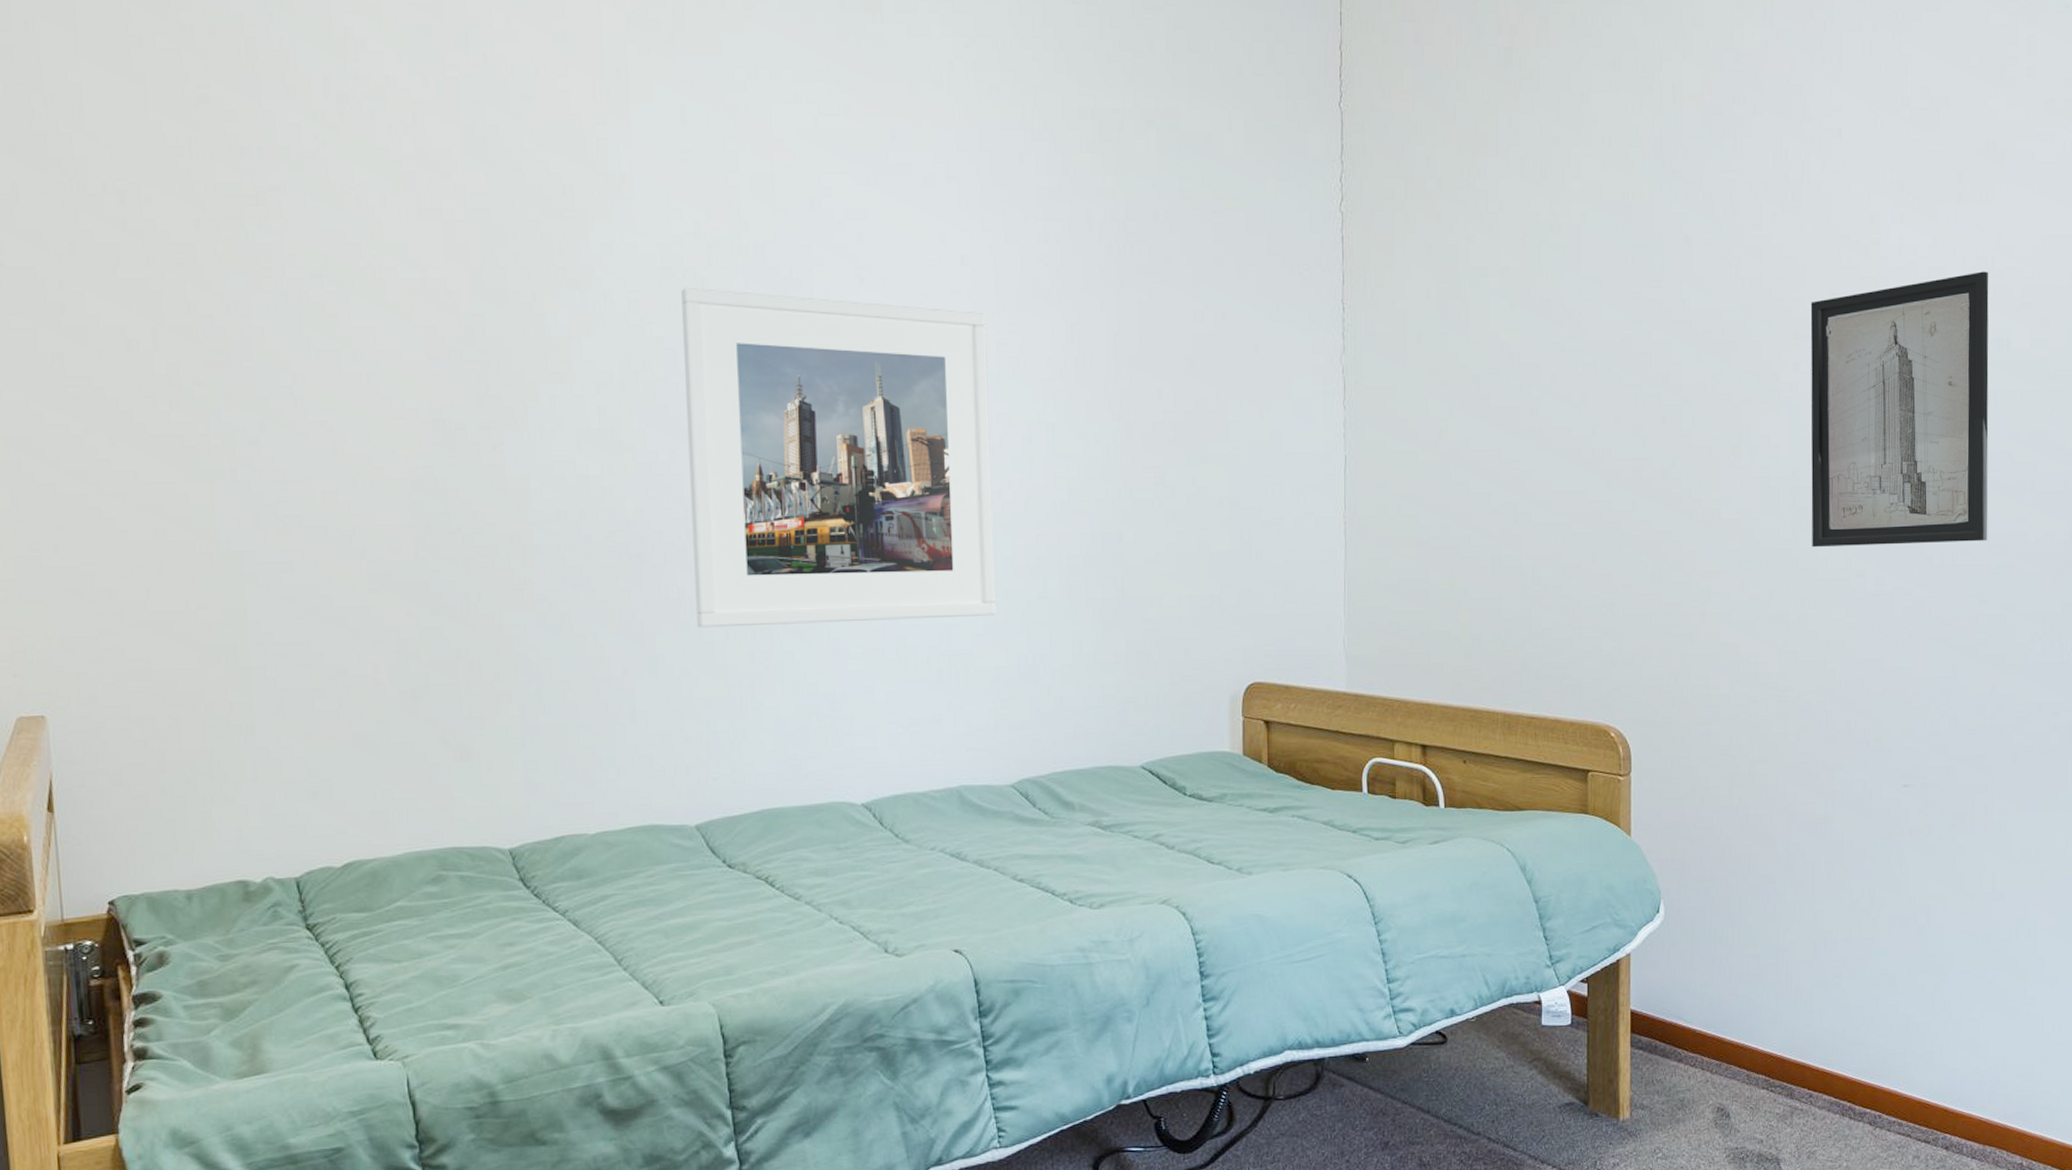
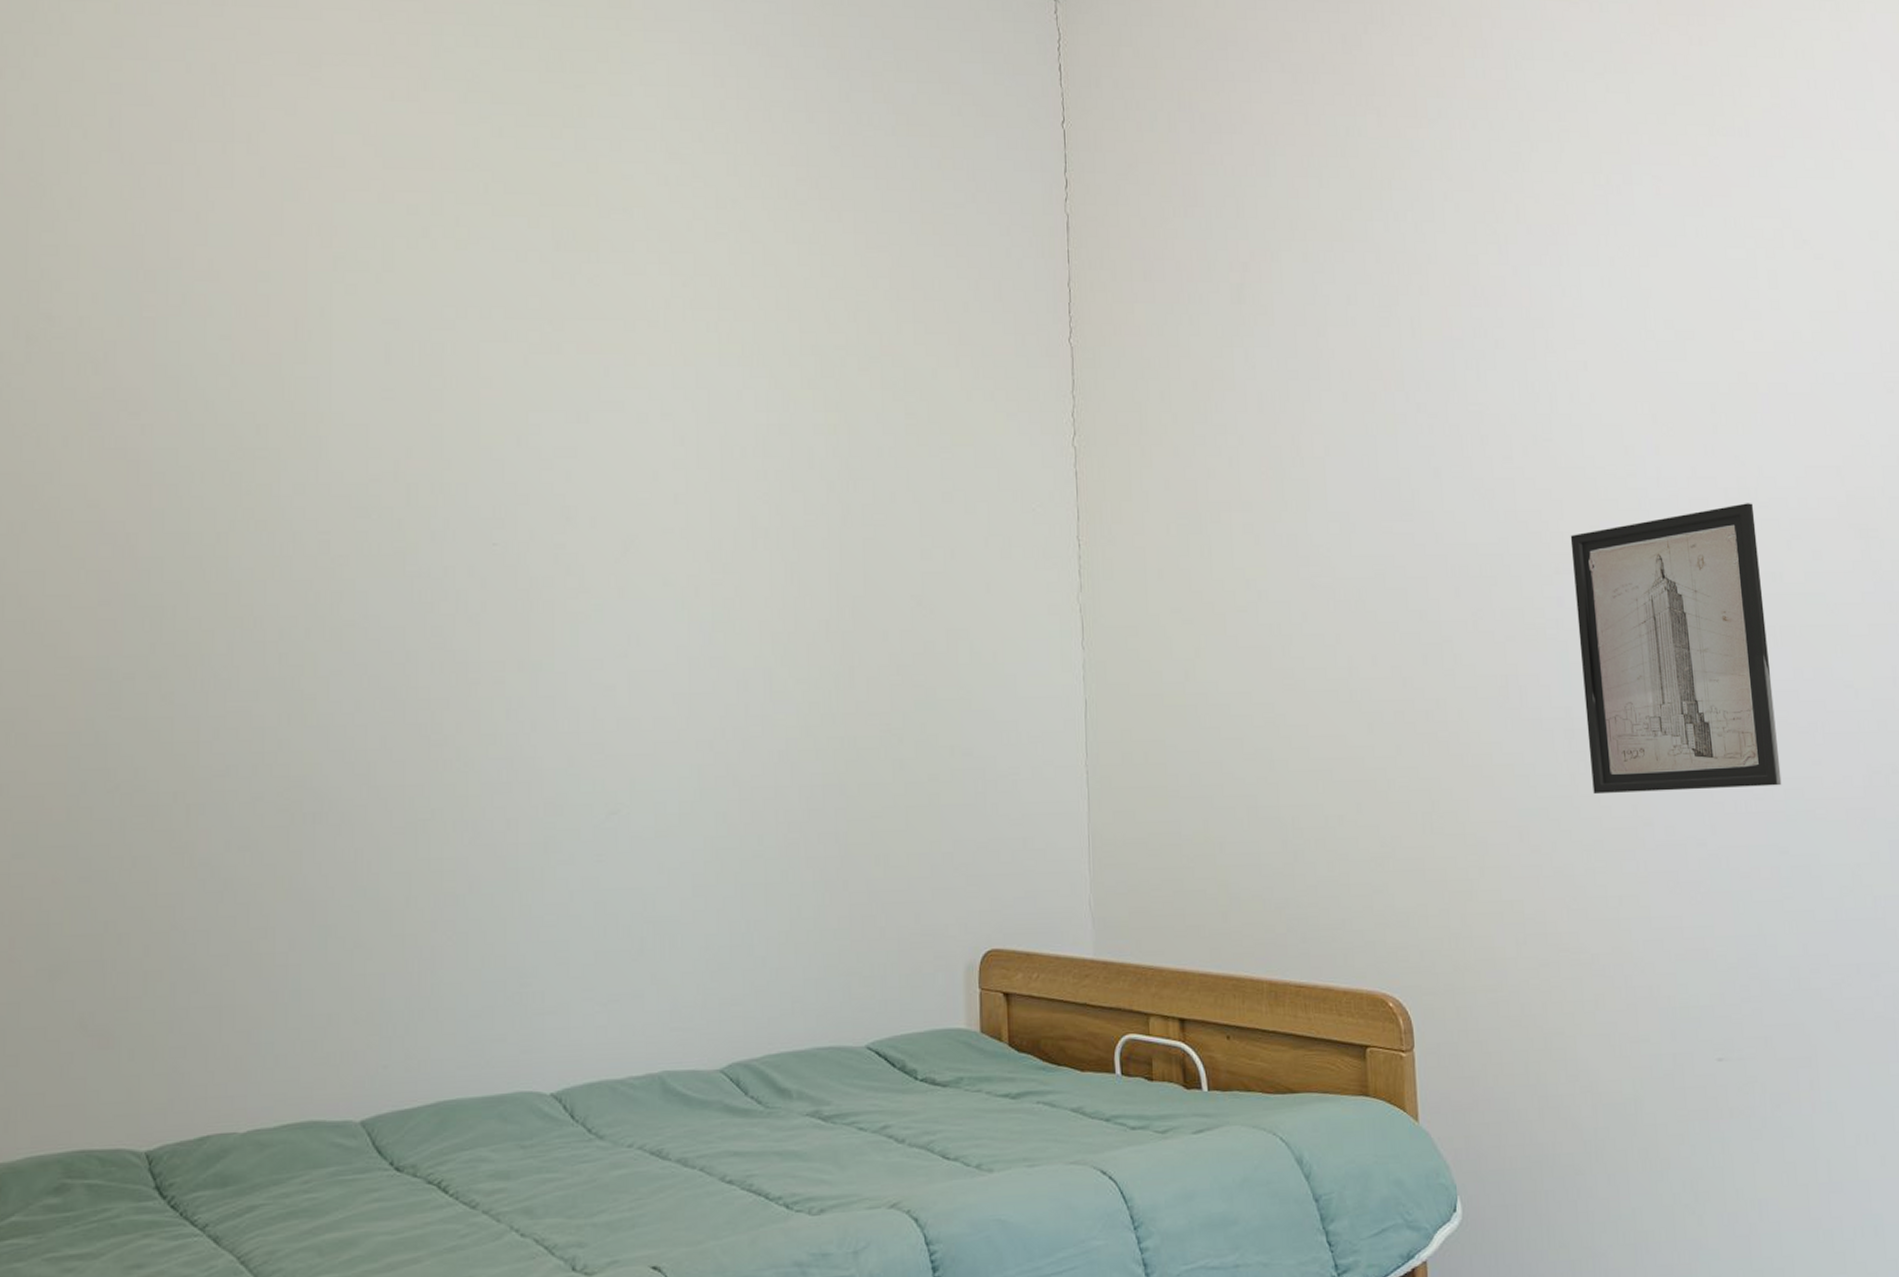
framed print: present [681,287,997,628] -> none [375,527,707,894]

